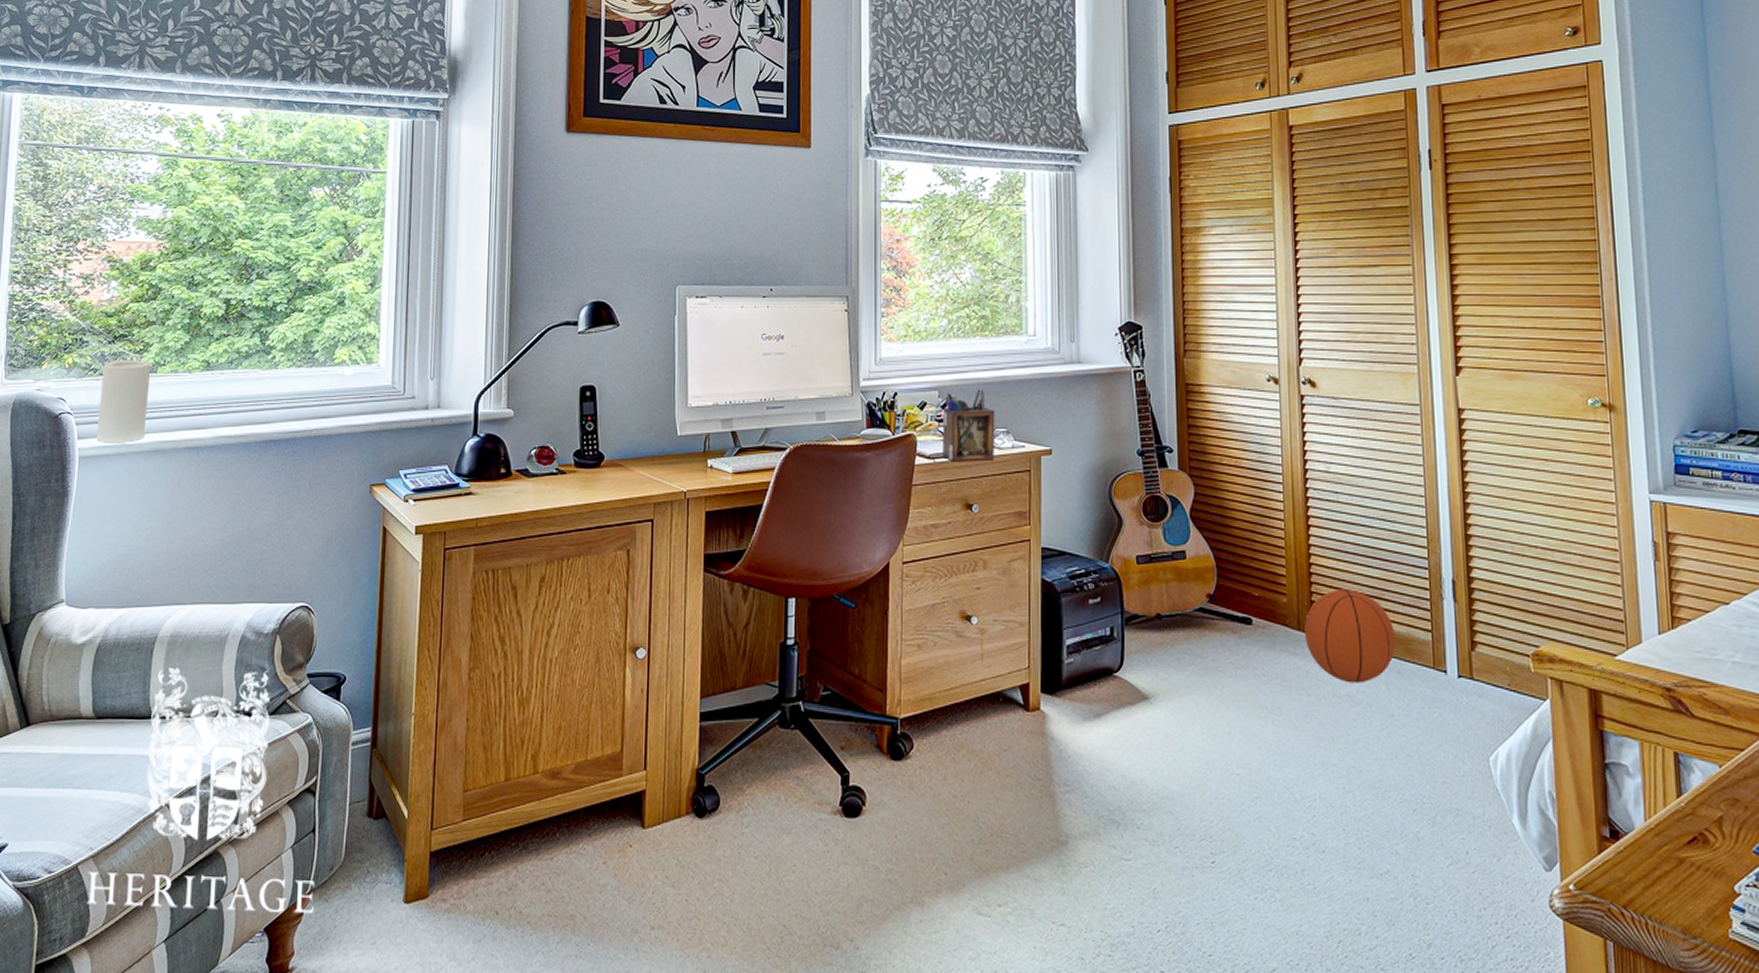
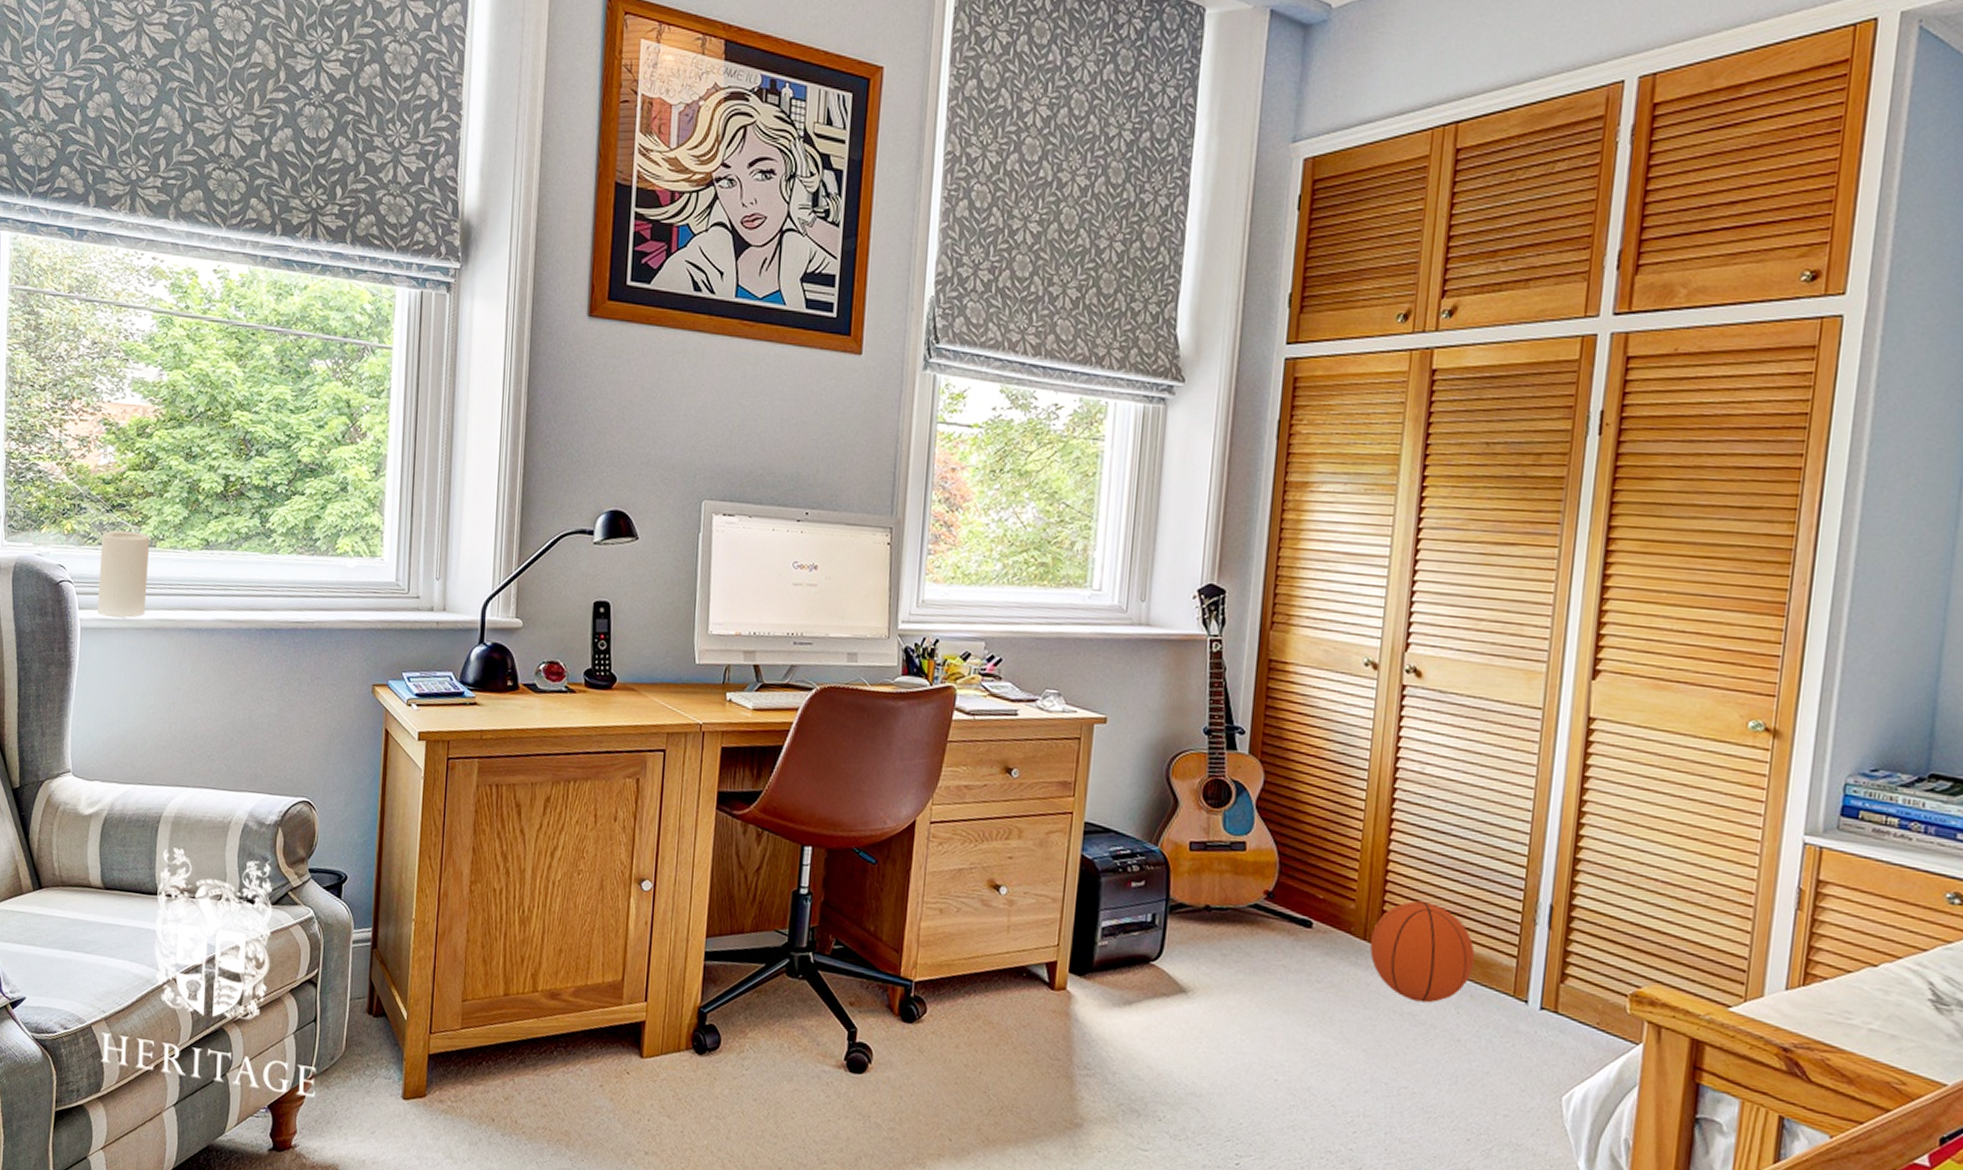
desk organizer: present [942,389,995,463] -> none [984,644,1047,725]

